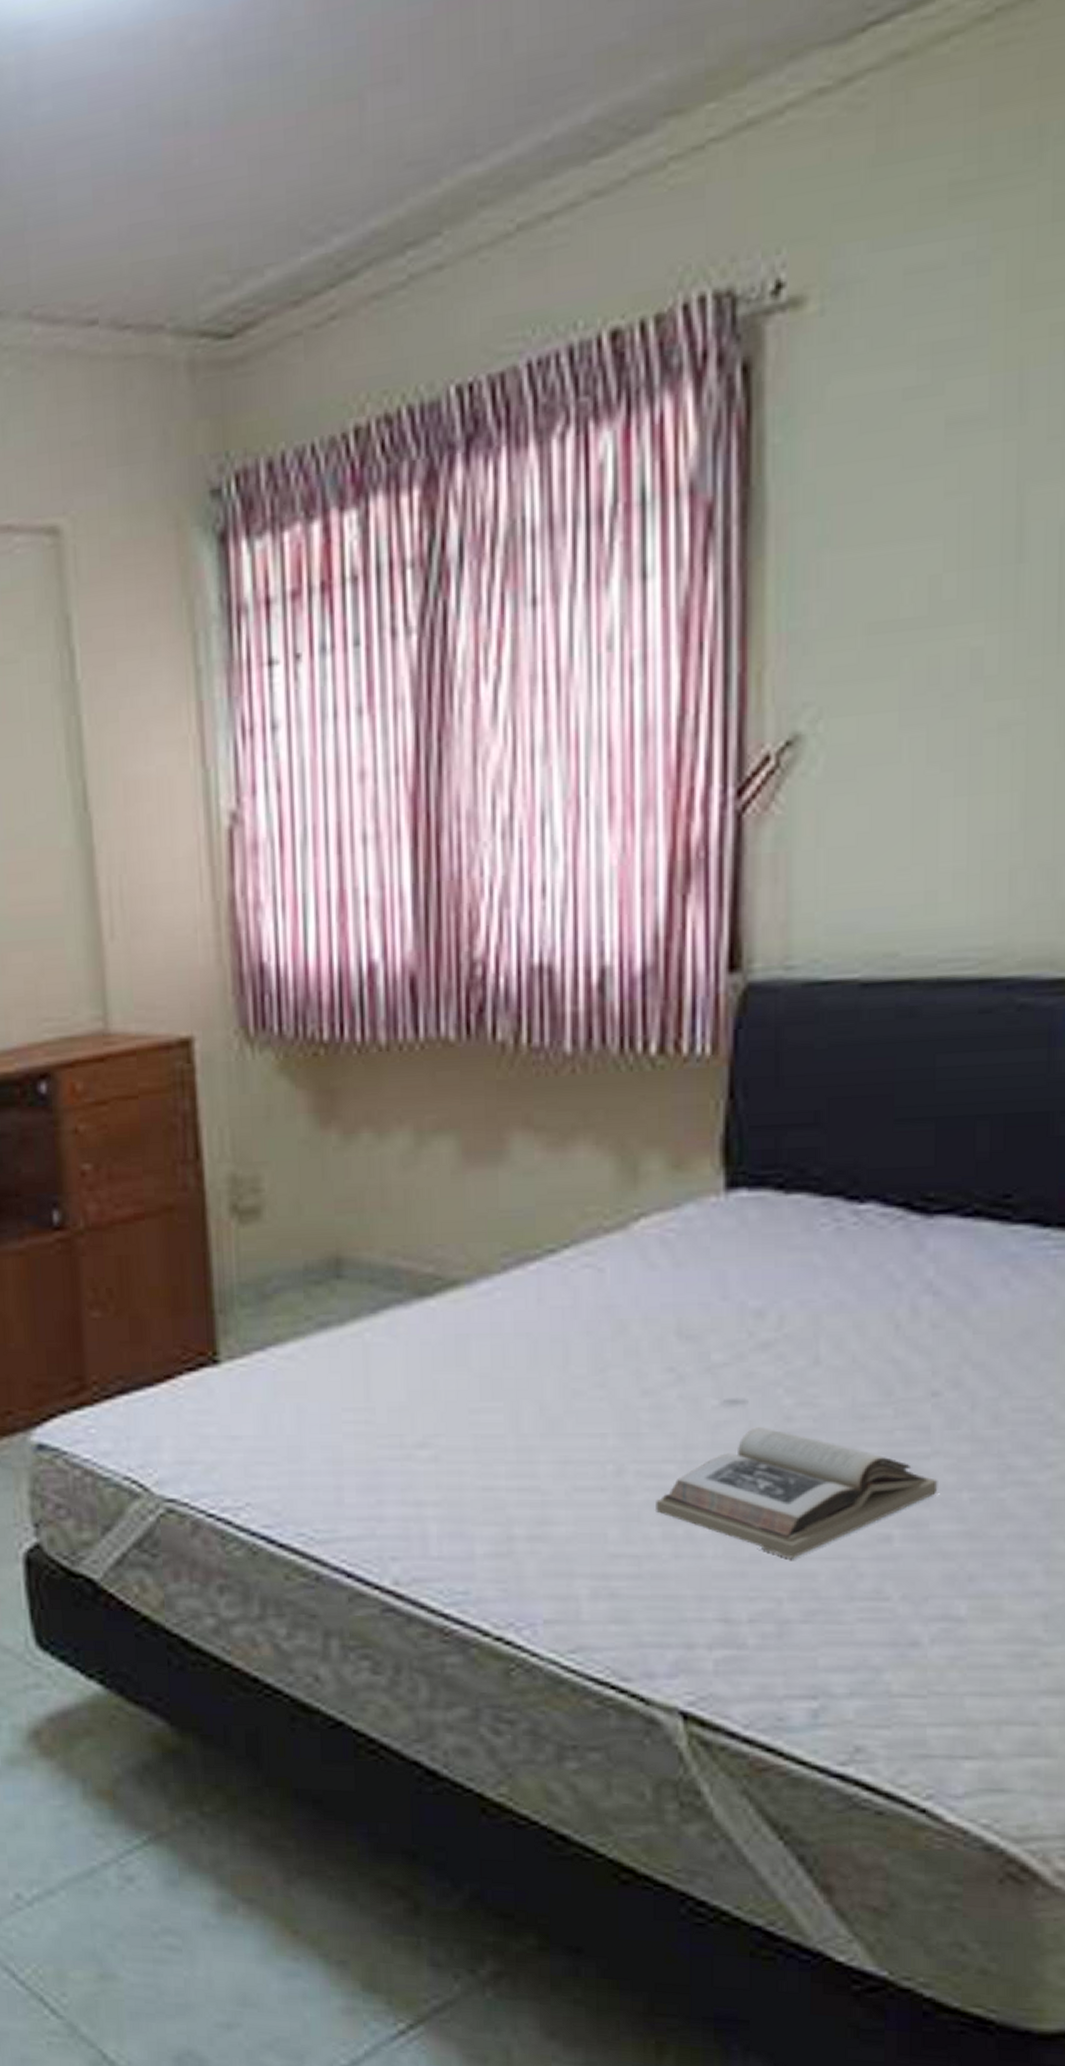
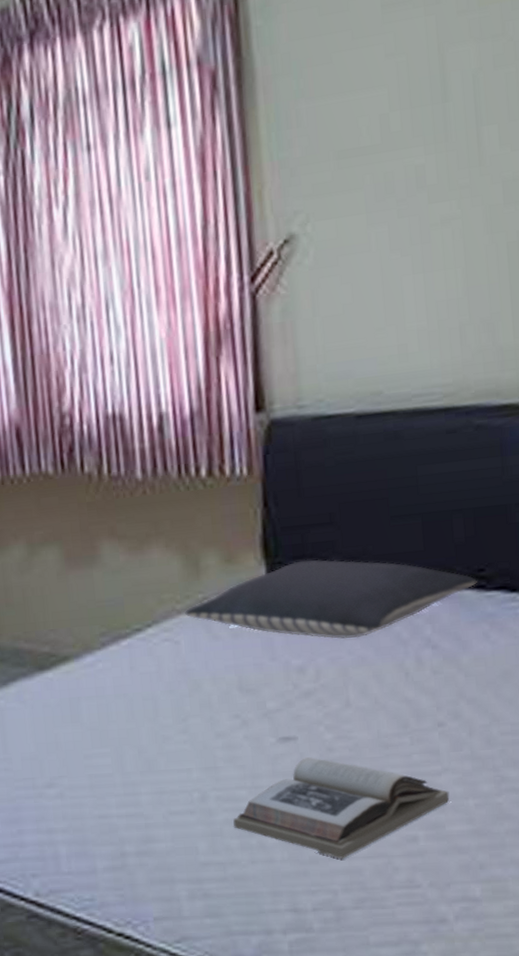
pillow: none [614,1170,1001,1277] -> present [185,559,477,639]

